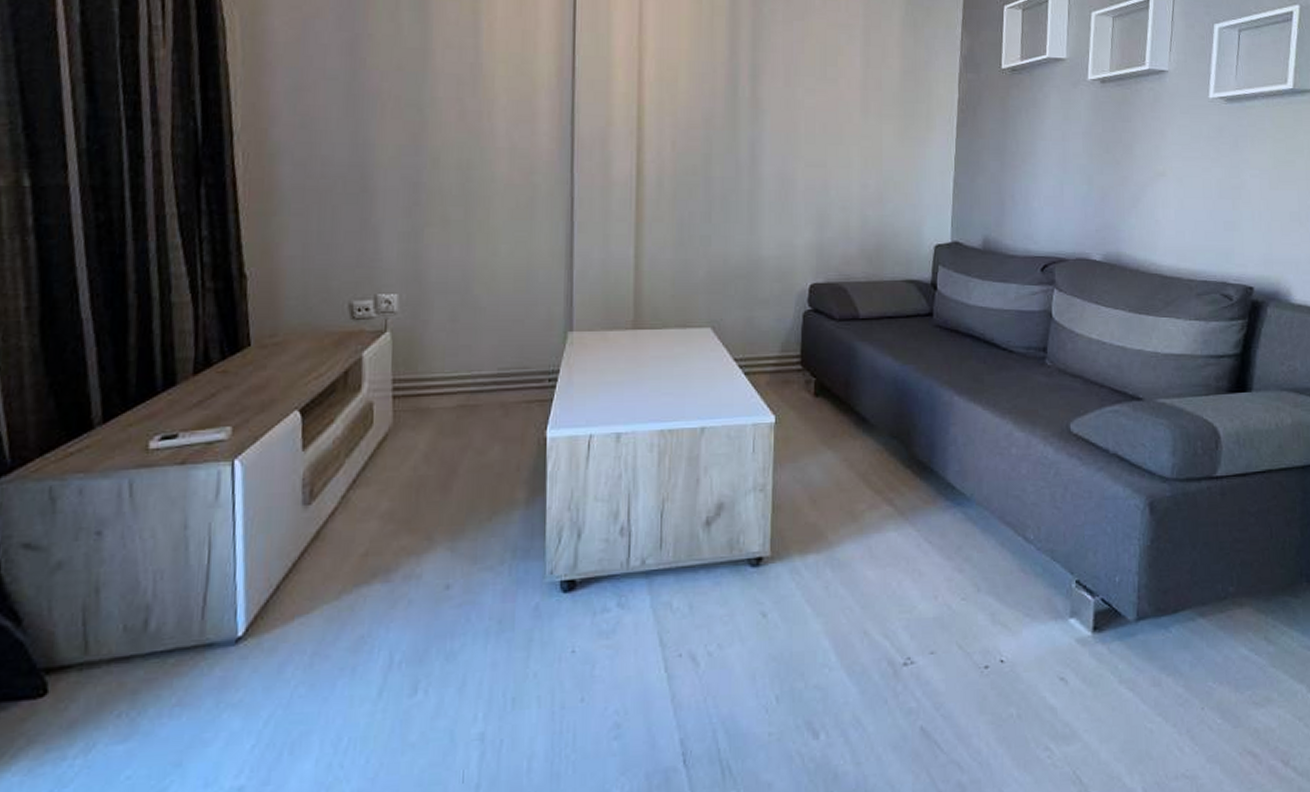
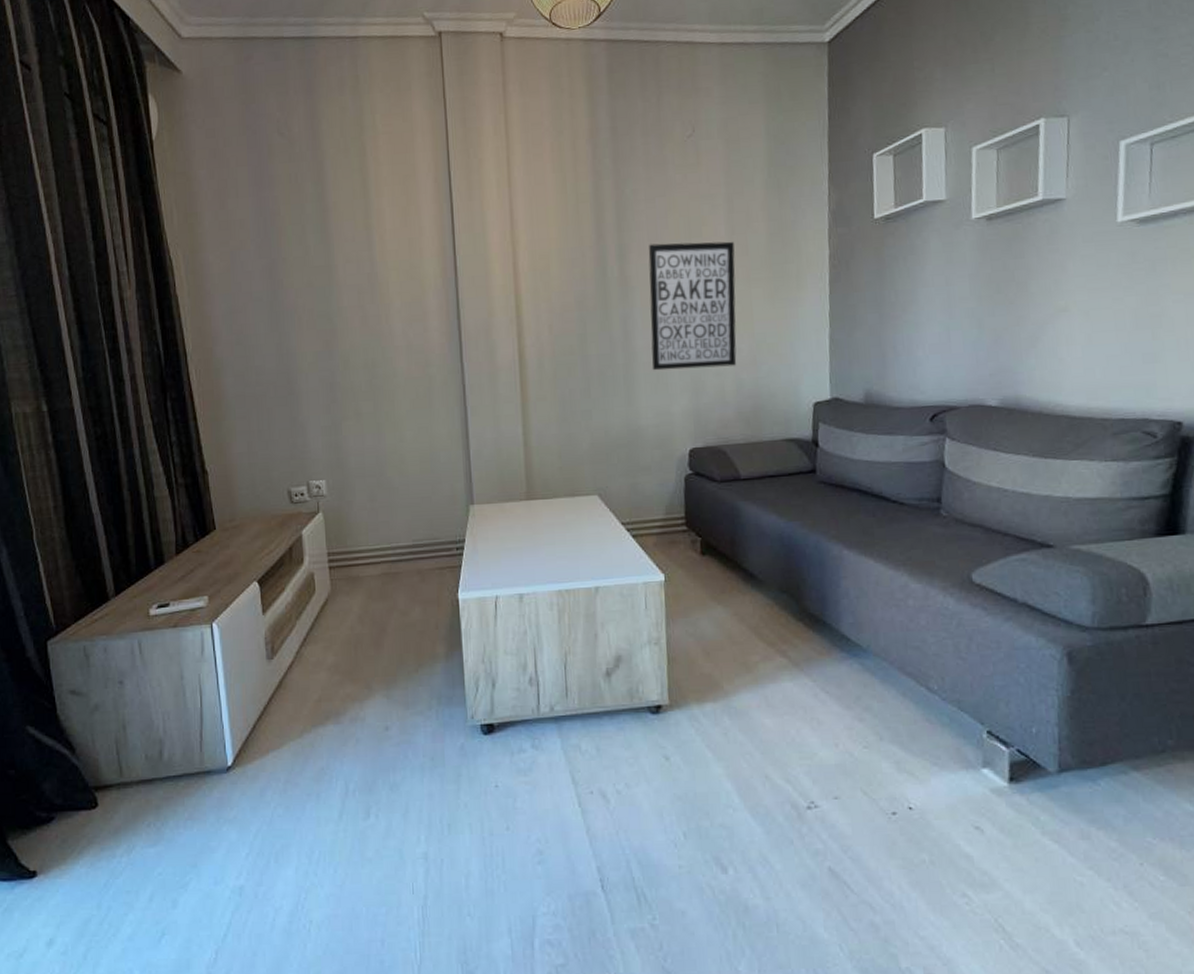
wall art: none [777,67,868,201] -> present [648,241,737,371]

